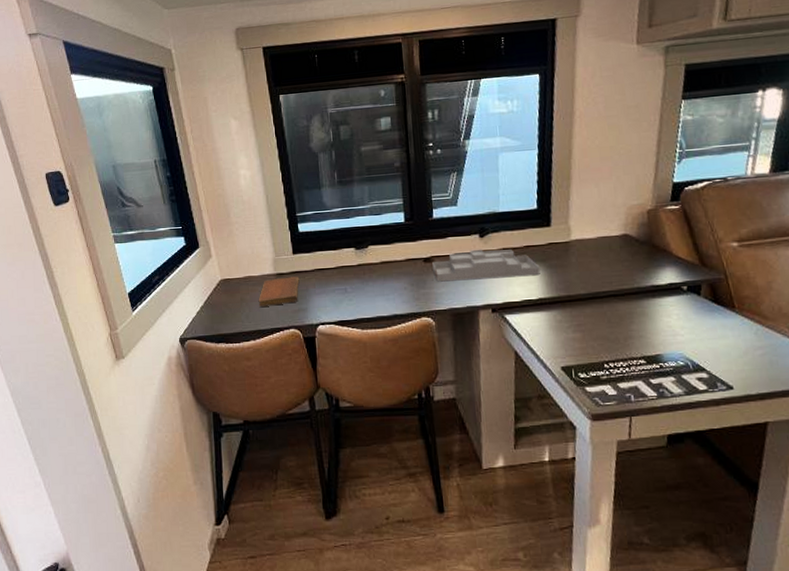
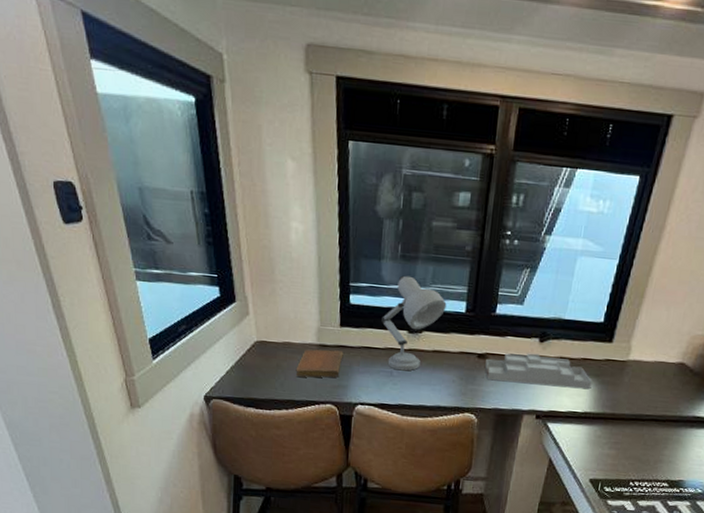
desk lamp: none [329,198,386,286] -> present [381,275,447,371]

